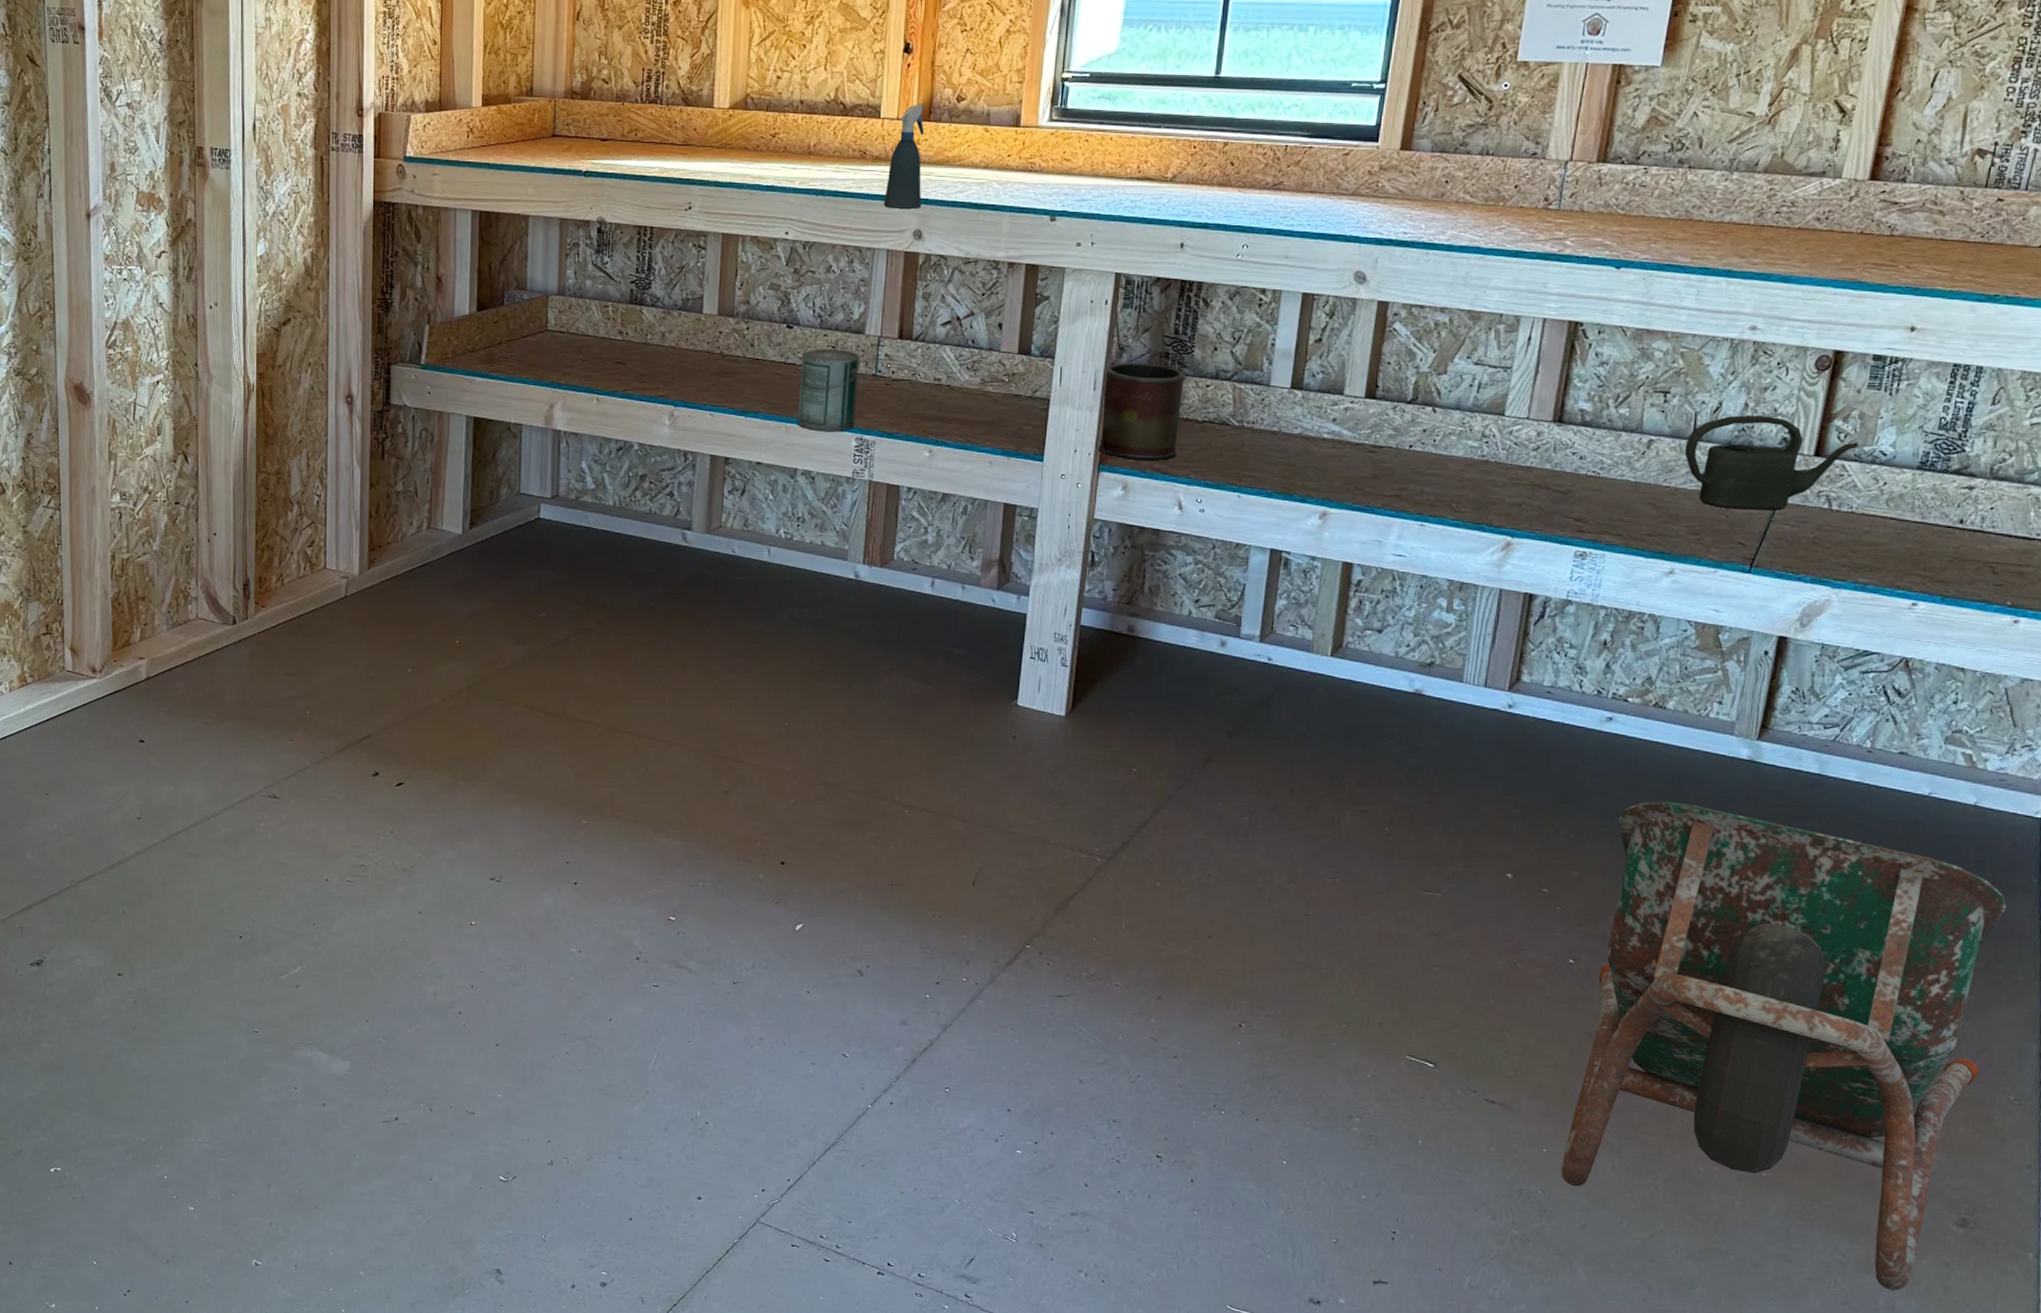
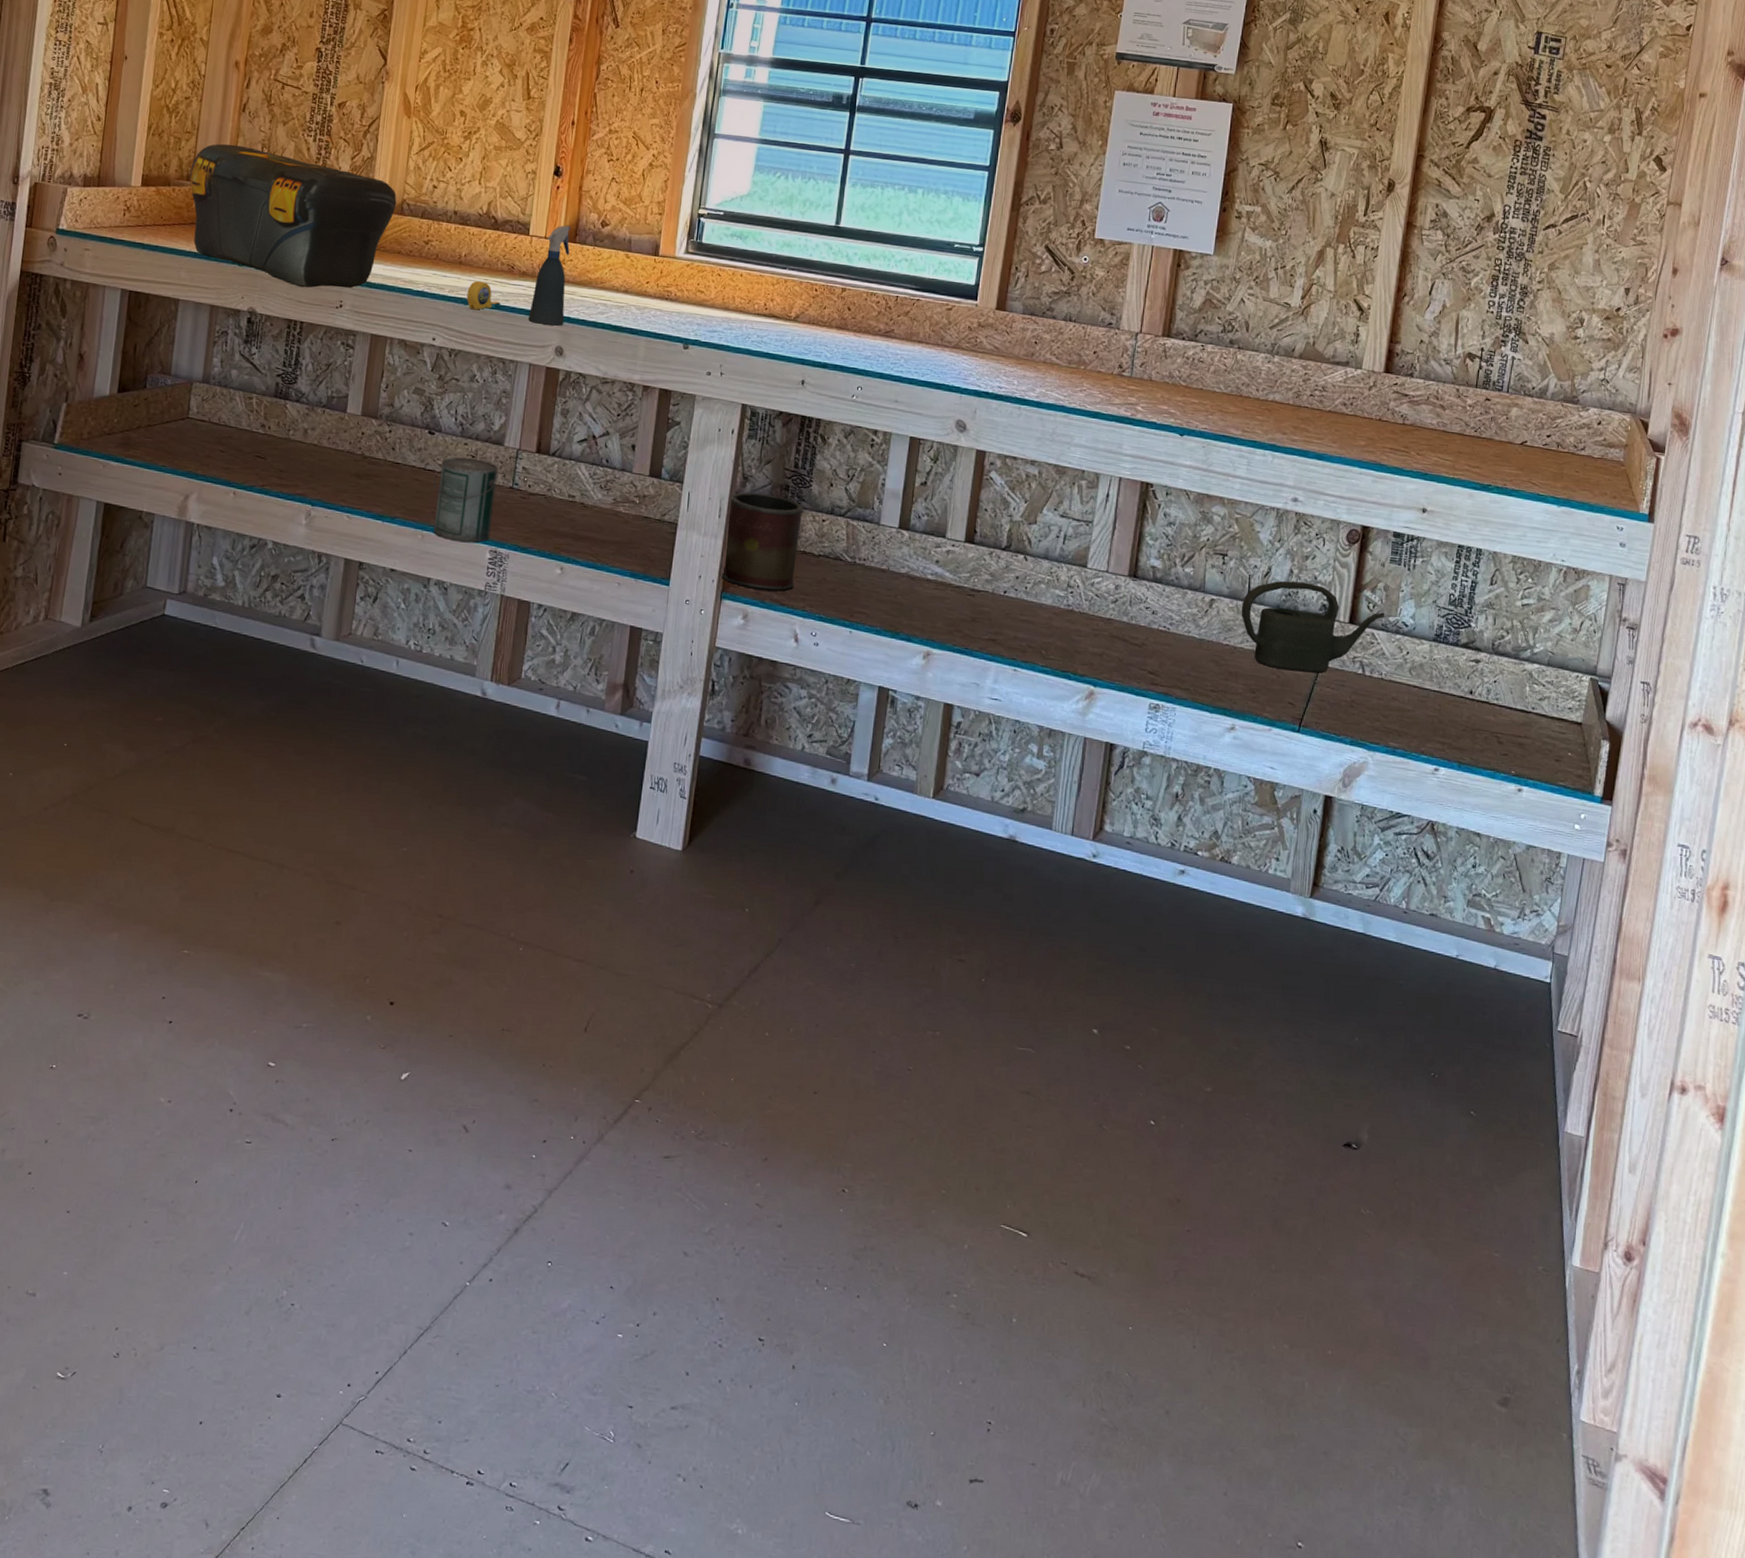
toolbox: none [529,55,740,193] -> present [189,144,397,288]
tape measure: none [818,170,854,200] -> present [466,280,501,310]
wheelbarrow: present [1561,801,2007,1291] -> none [1146,957,1526,1477]

